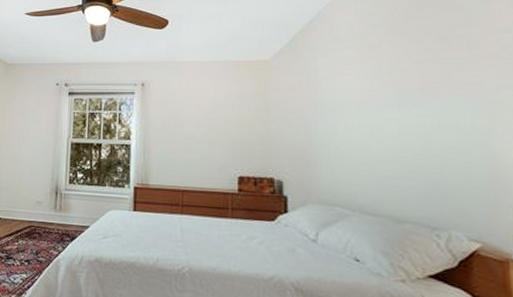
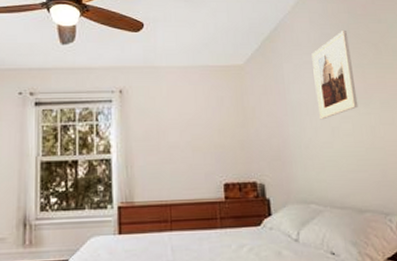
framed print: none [354,21,410,120] -> present [311,31,358,120]

